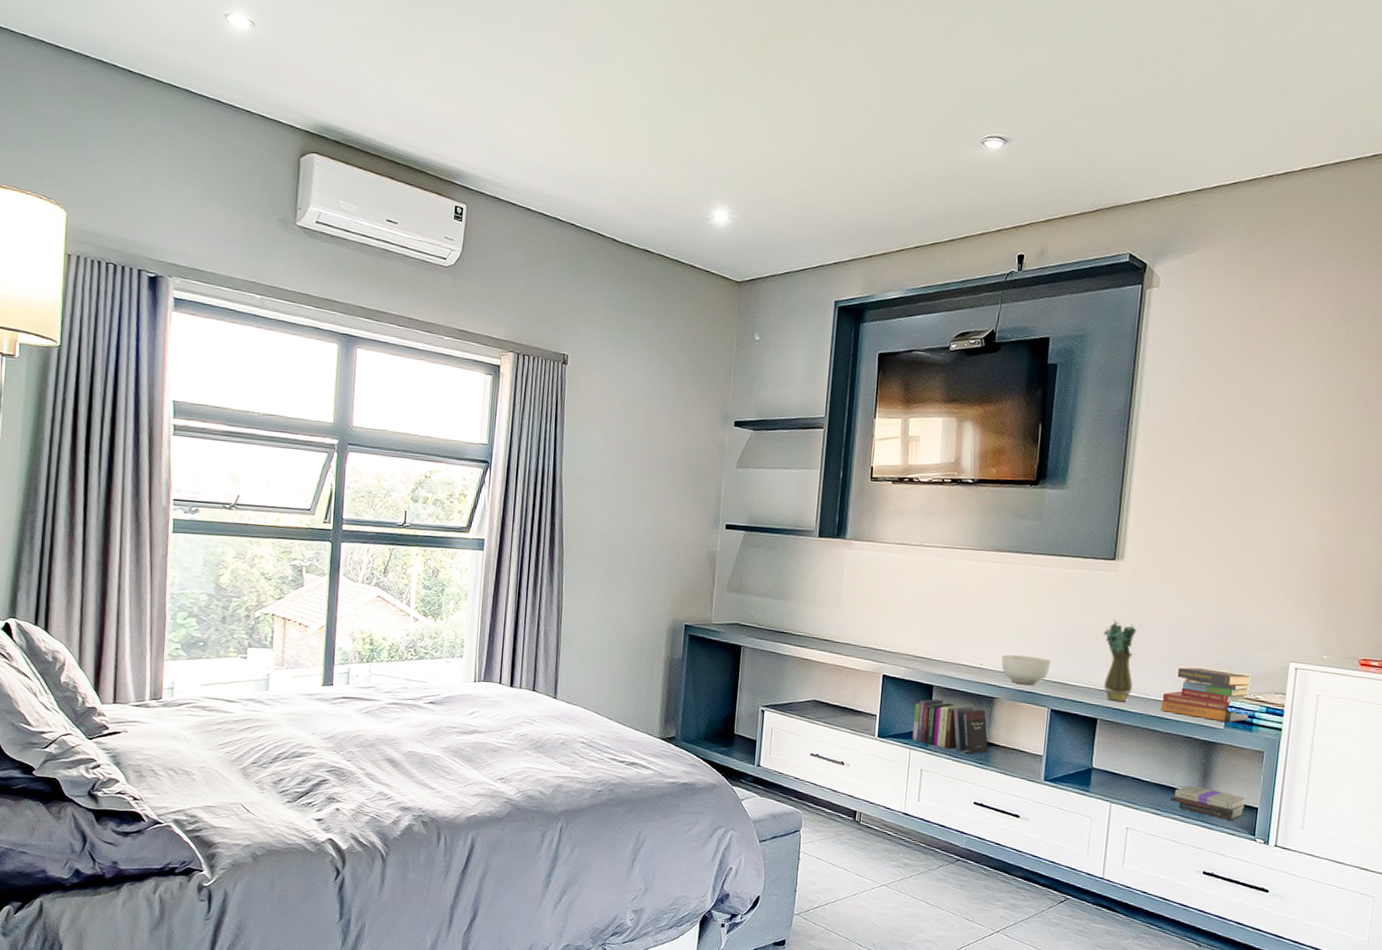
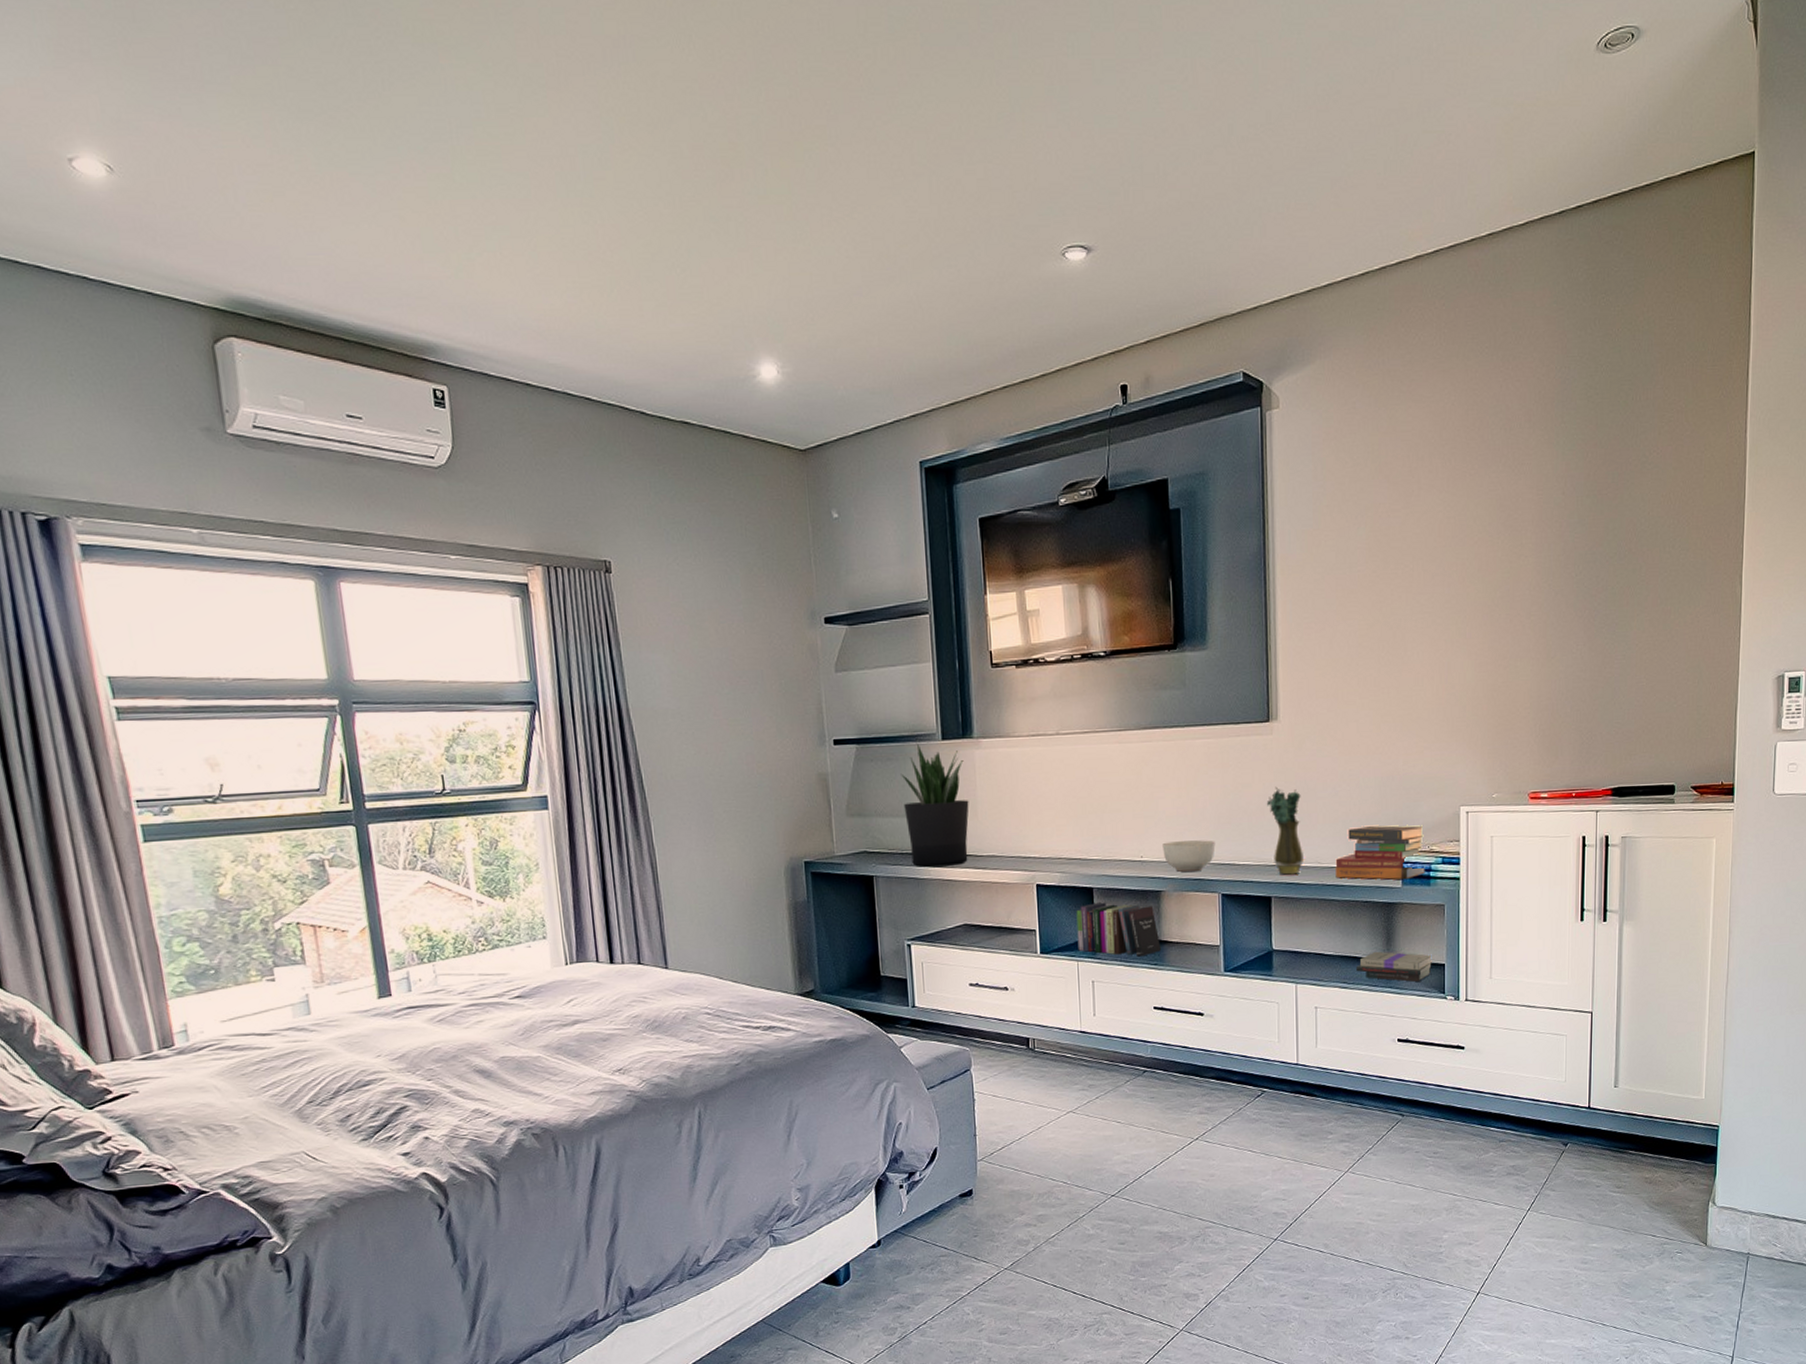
planter: none [777,538,834,648] -> present [901,744,969,868]

